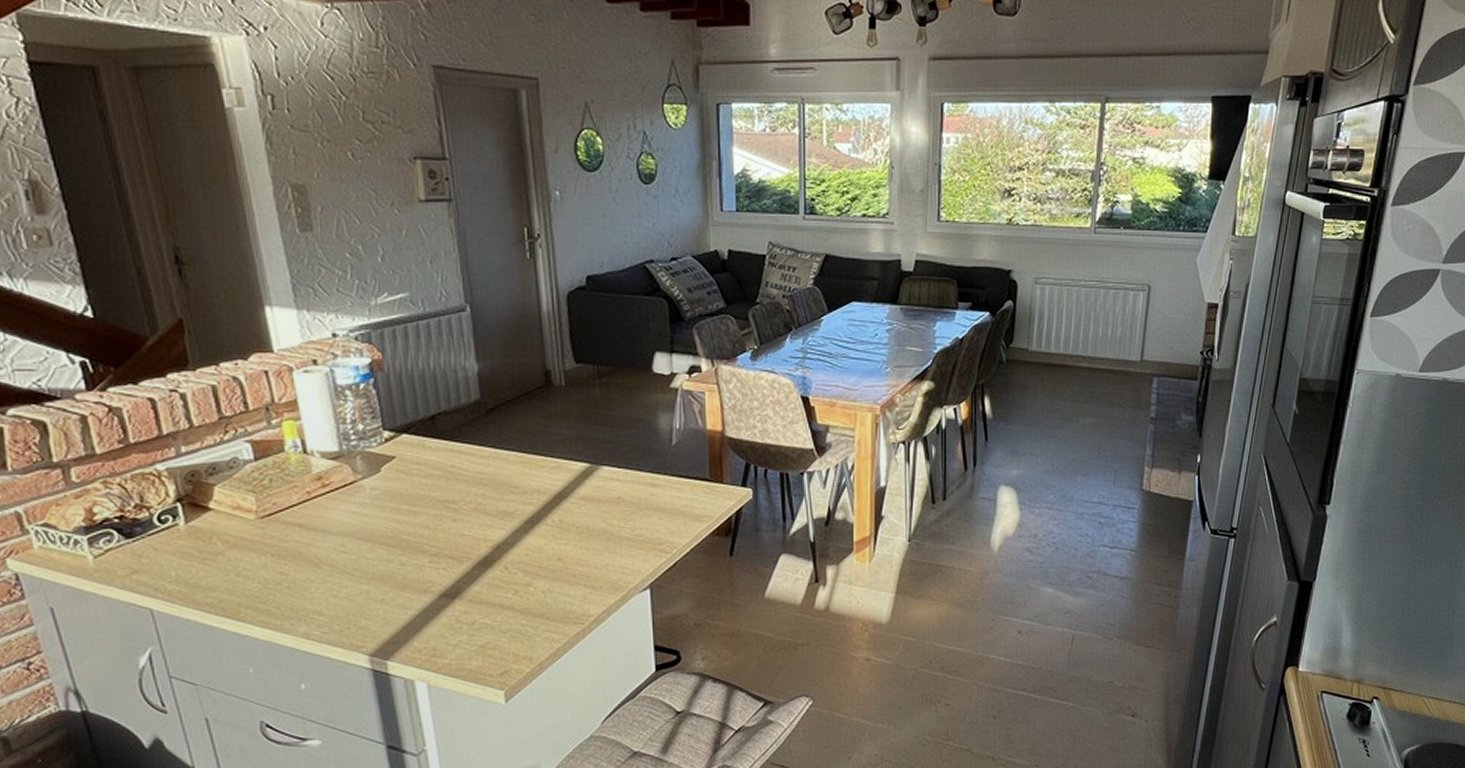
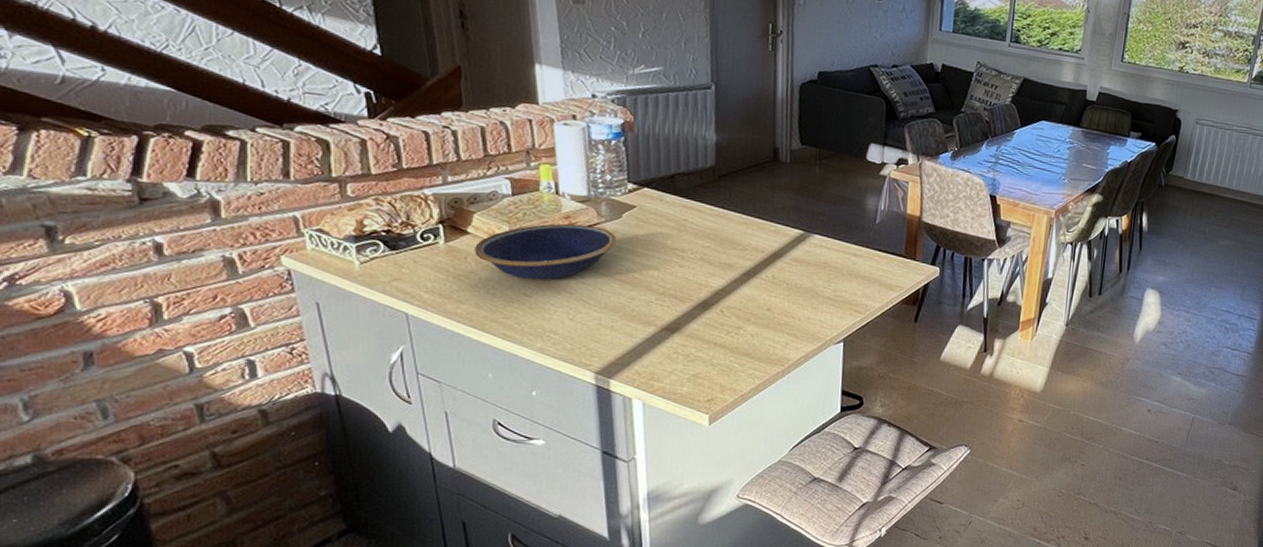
bowl: none [219,484,378,555] -> present [474,223,617,280]

